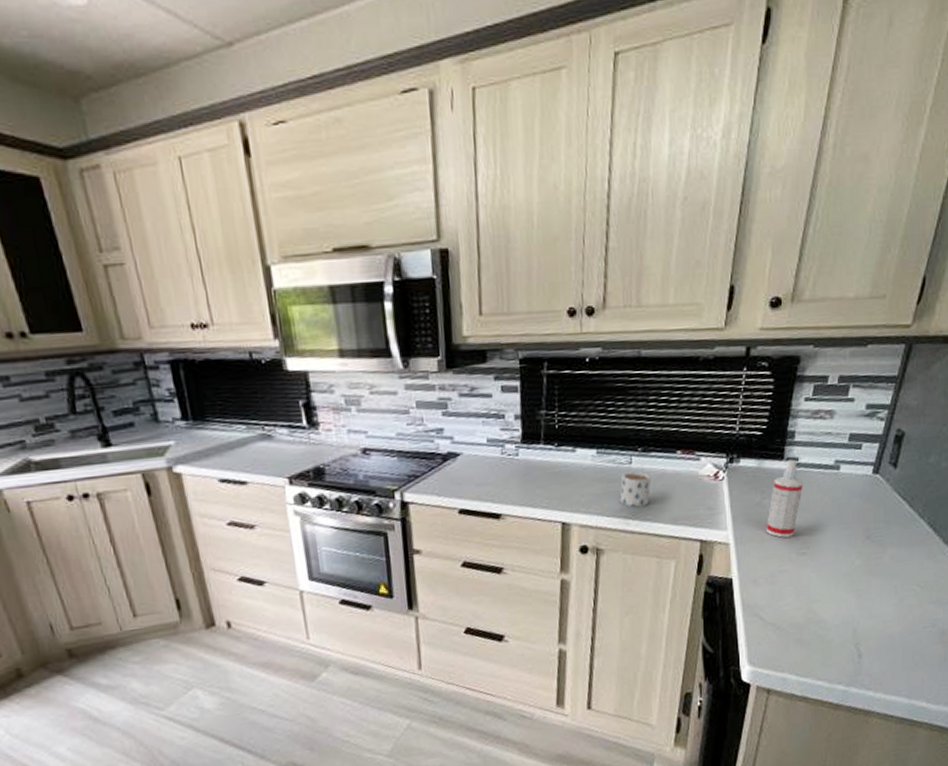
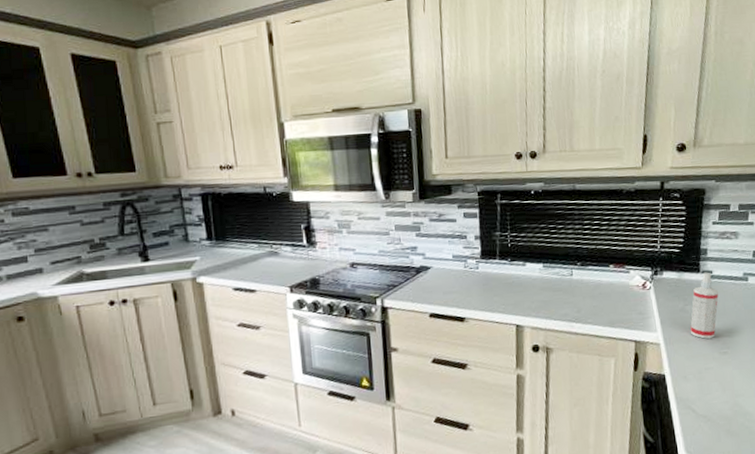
mug: present [619,471,652,508] -> none [564,282,590,312]

